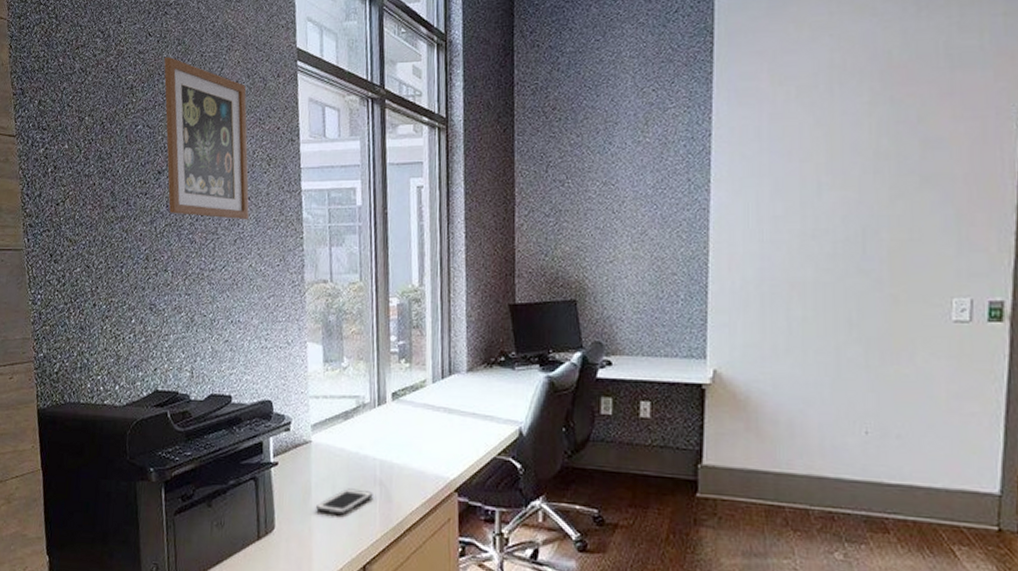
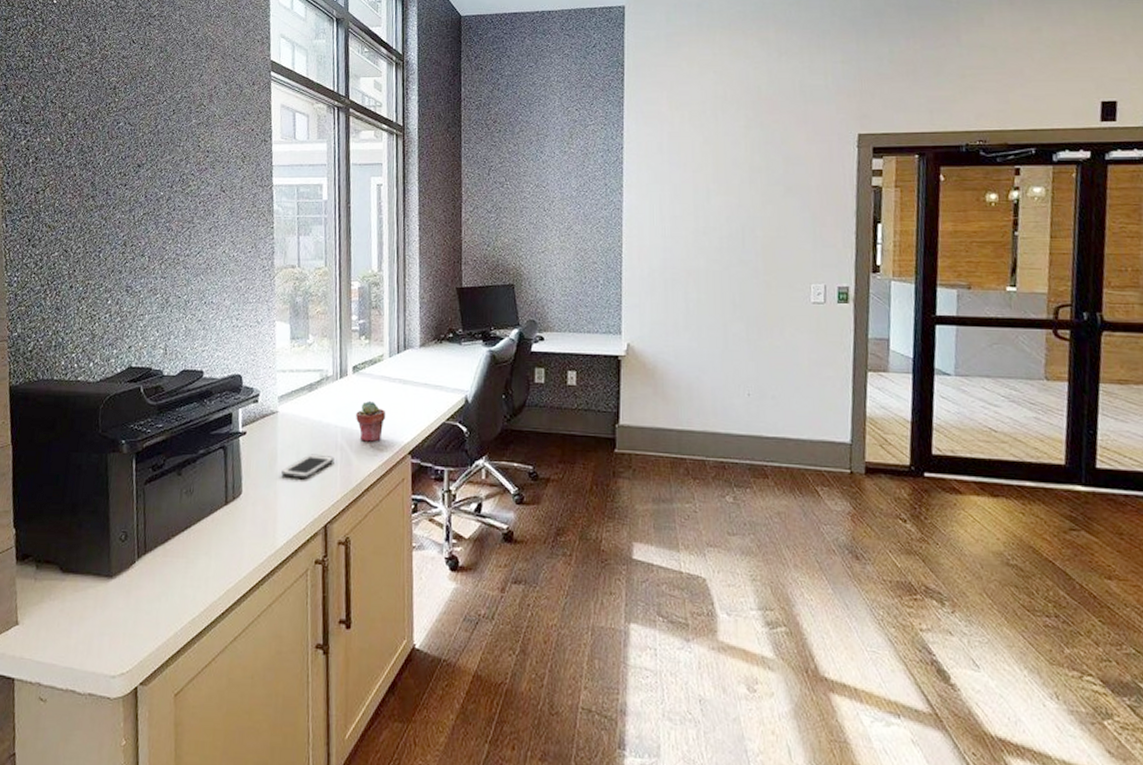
picture frame: present [163,56,249,219] -> none [146,62,224,210]
potted succulent: none [395,431,430,477] -> present [355,400,386,442]

